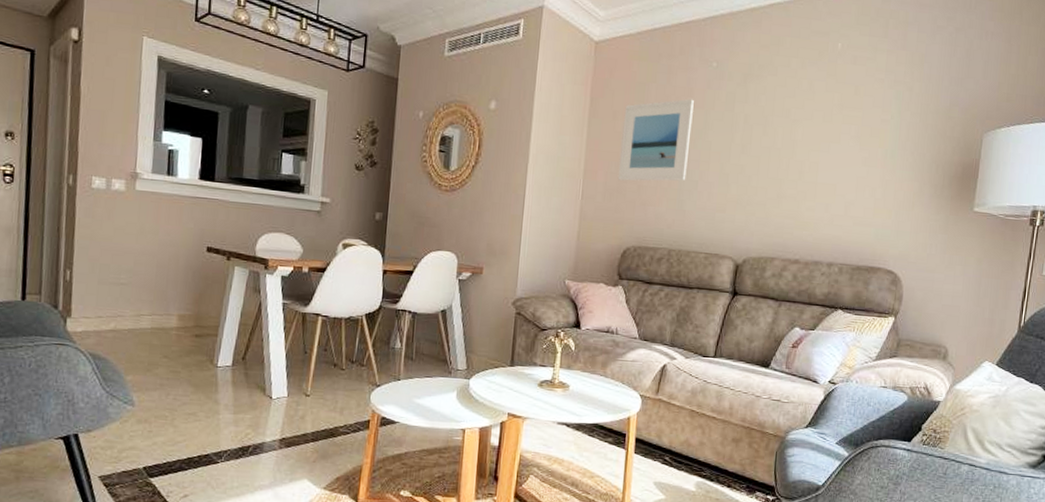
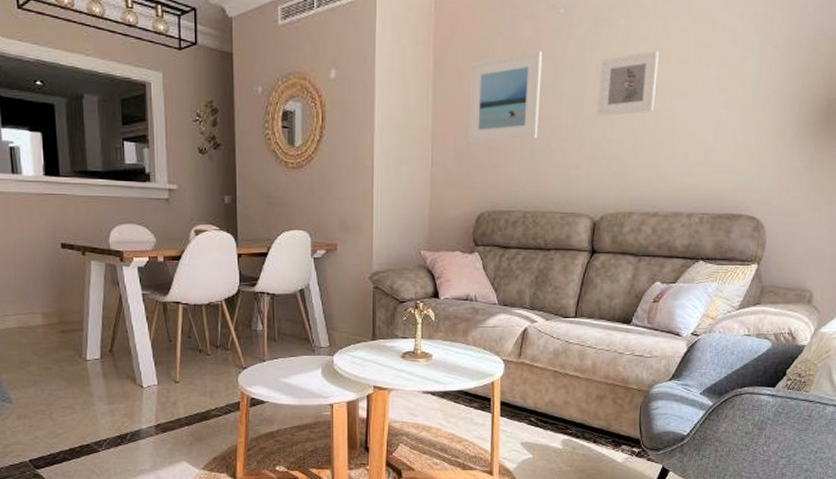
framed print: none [744,107,804,165] -> present [597,50,659,117]

